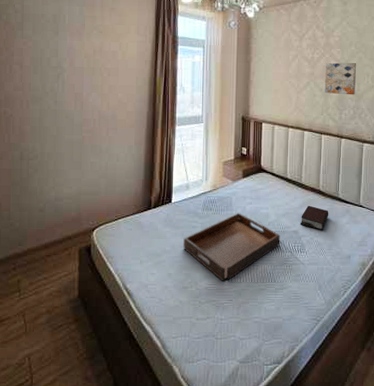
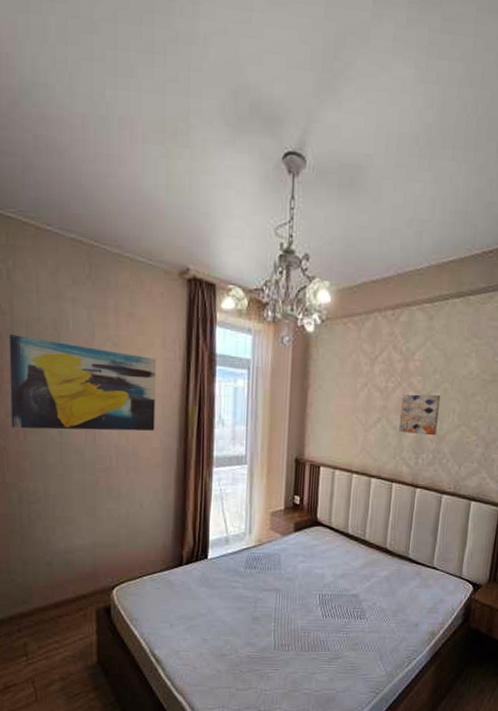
wall art: none [17,27,131,100] -> present [9,334,156,431]
serving tray: present [183,213,281,281] -> none [221,572,337,648]
bible: present [300,205,329,231] -> none [361,565,396,596]

